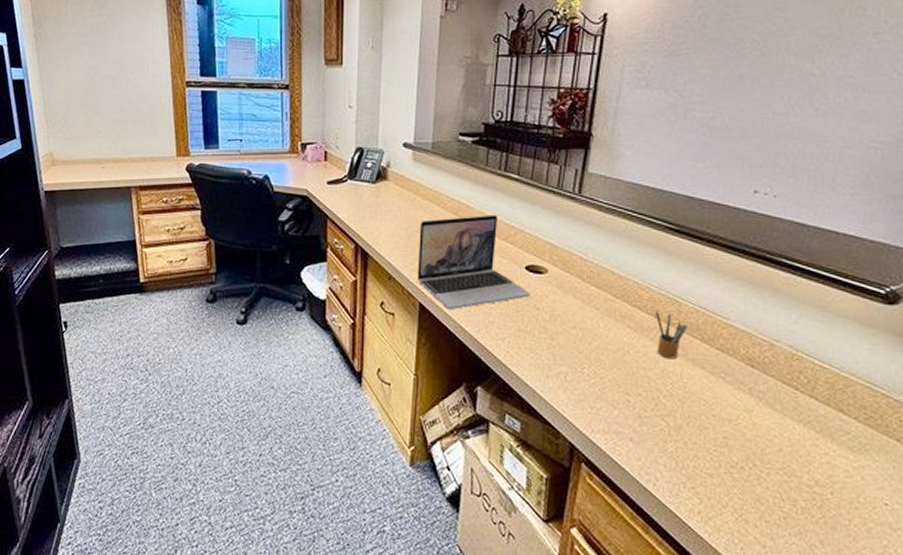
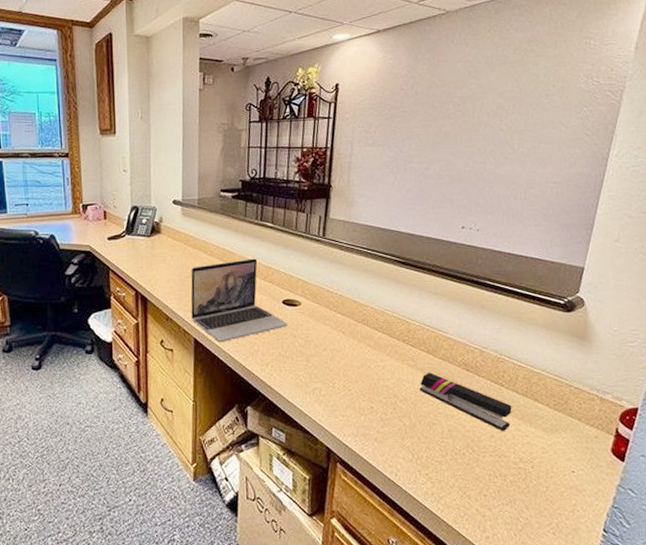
pencil box: present [656,310,688,360] -> none [390,330,416,370]
stapler: none [689,365,808,445] -> present [419,373,512,431]

